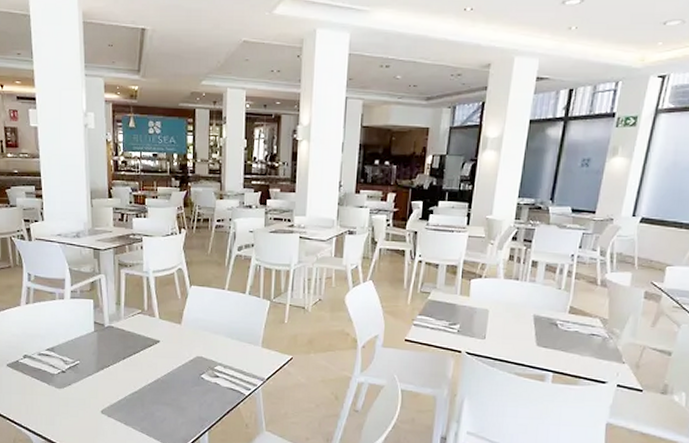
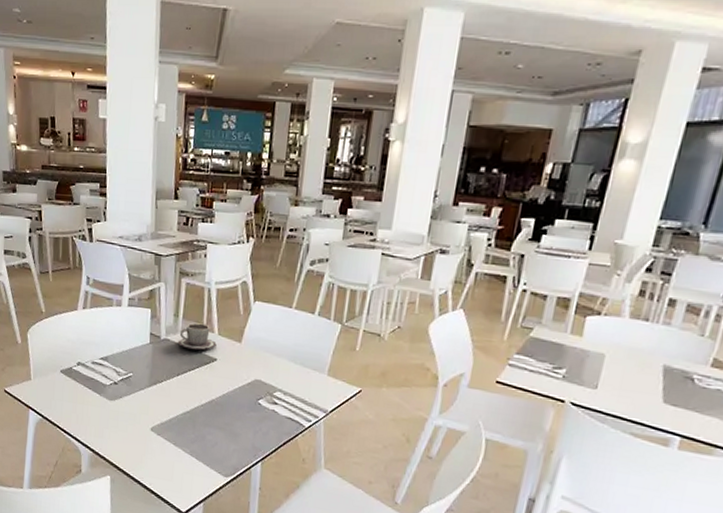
cup: none [121,309,158,334] -> present [177,323,217,350]

